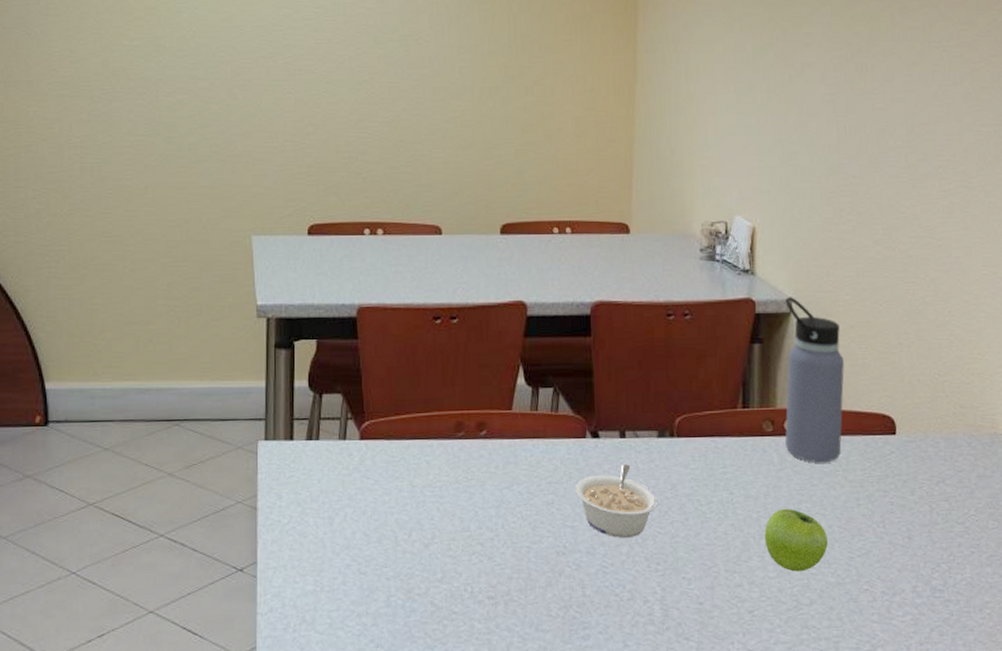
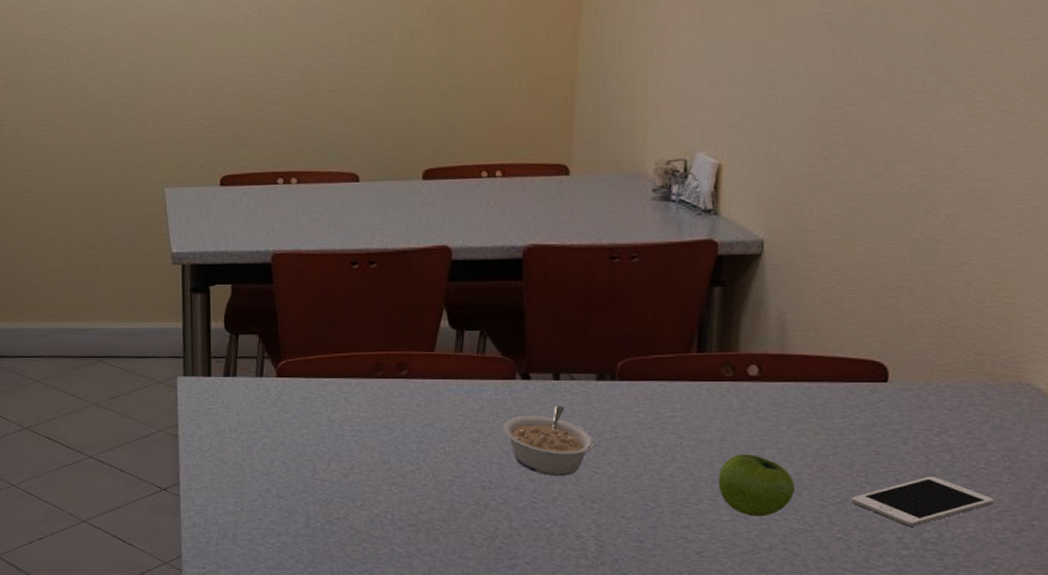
water bottle: present [785,297,844,463] -> none [748,237,826,410]
cell phone: none [874,525,985,575] -> present [851,477,995,526]

